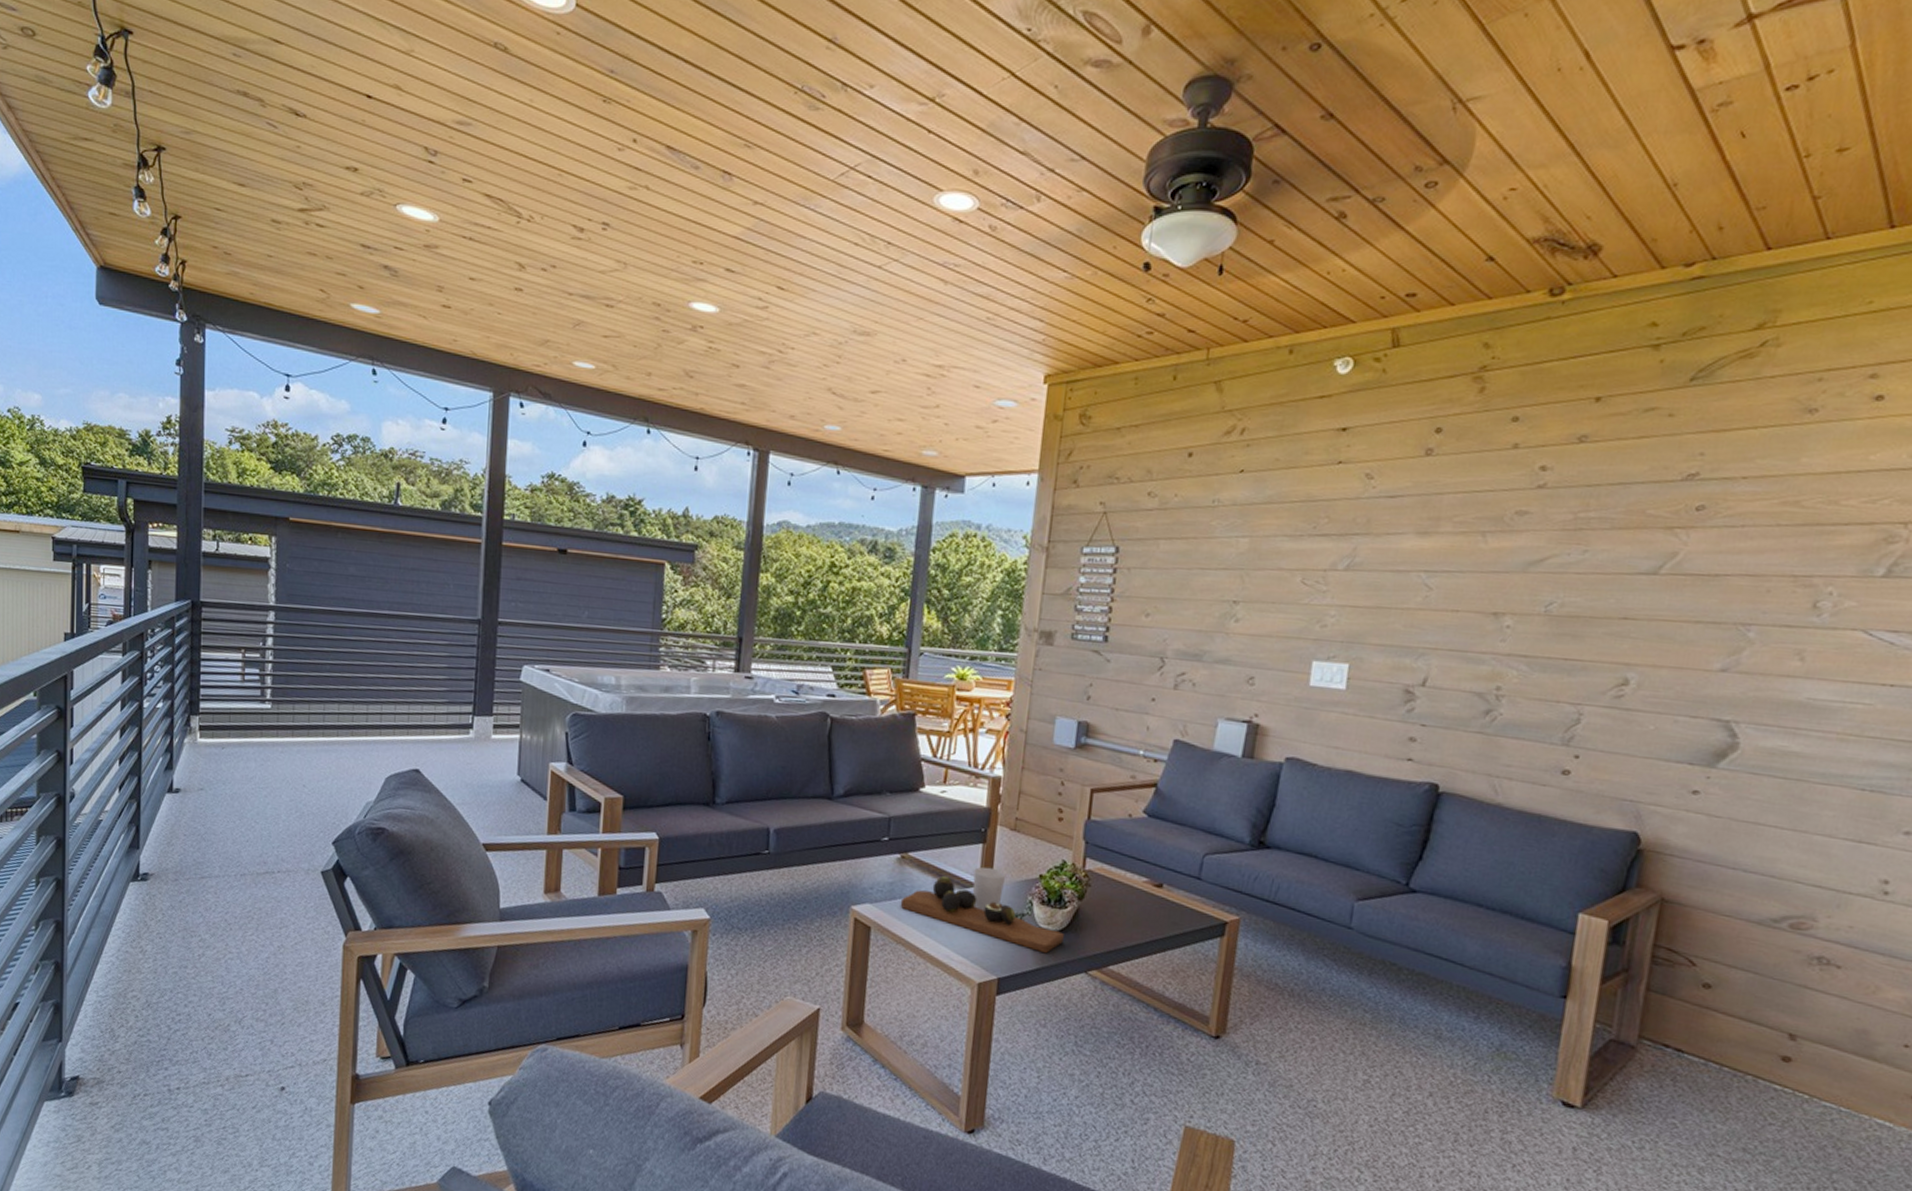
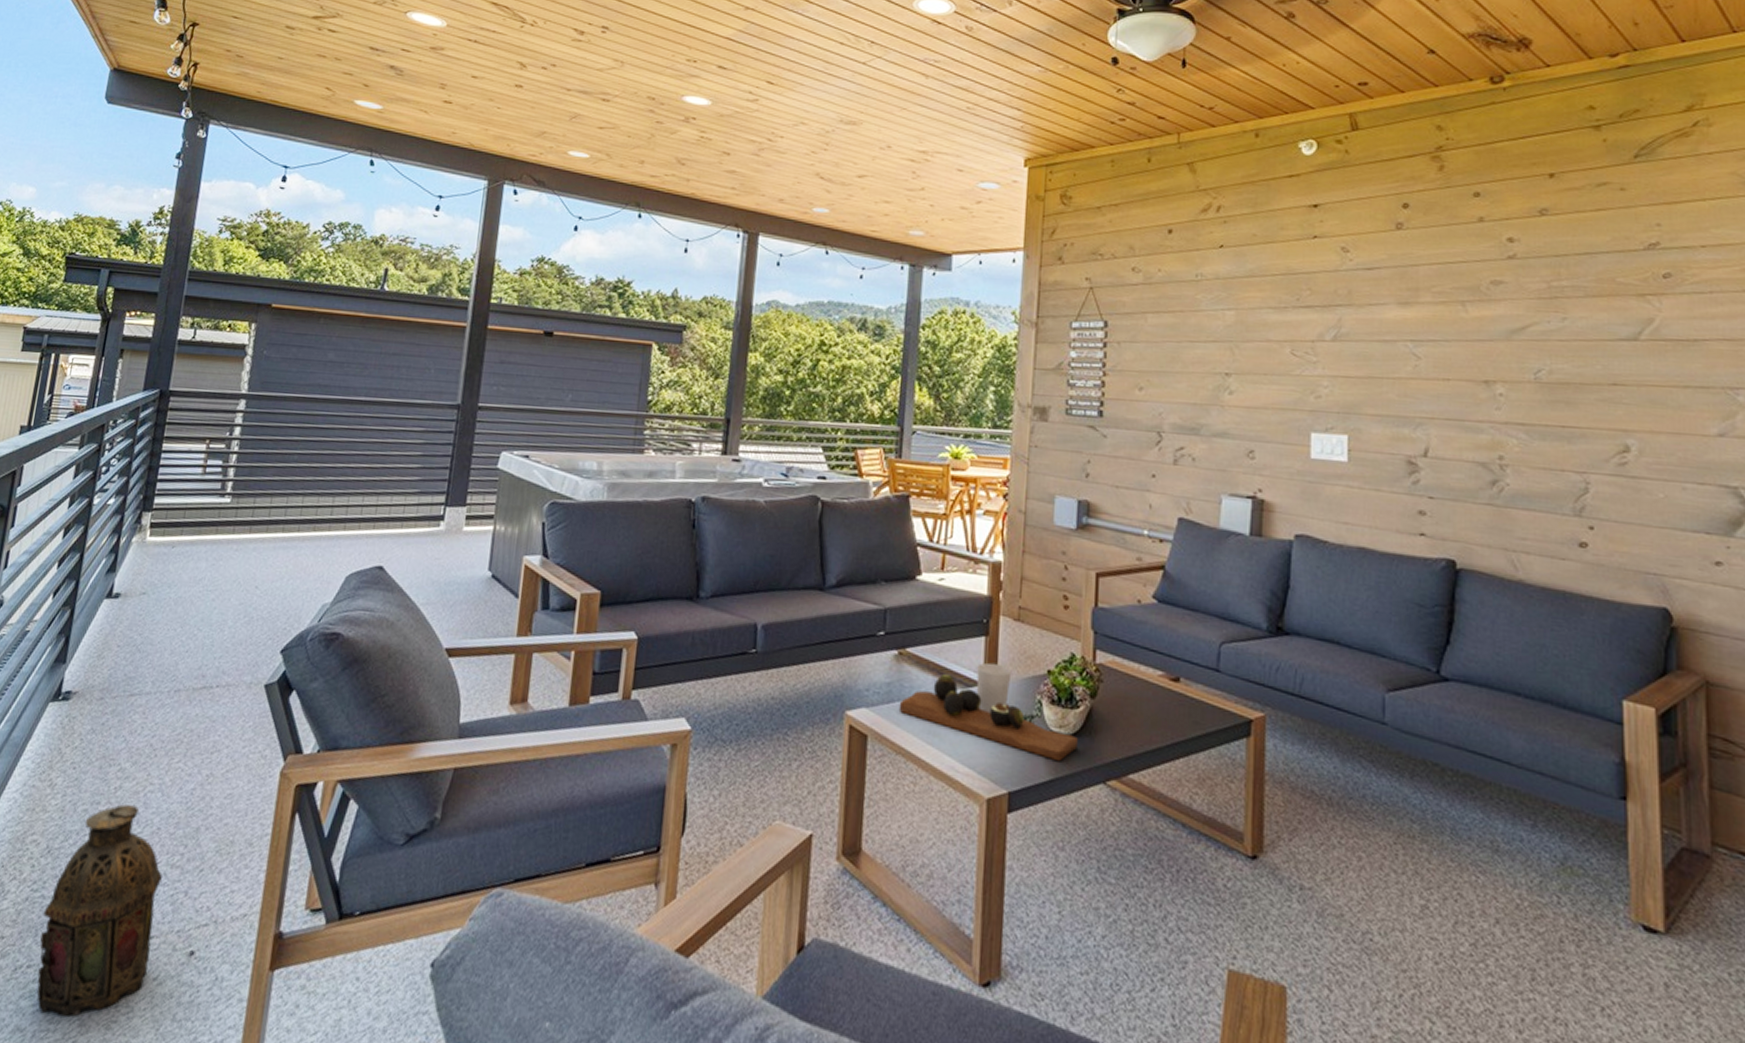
lantern: none [151,968,249,1134] -> present [36,804,162,1016]

